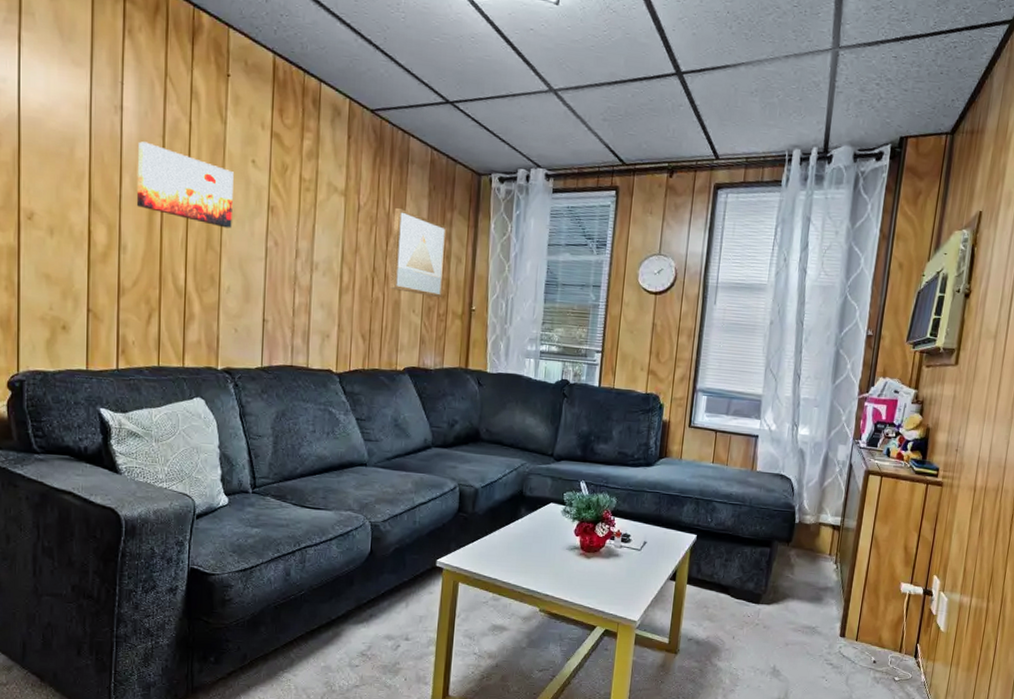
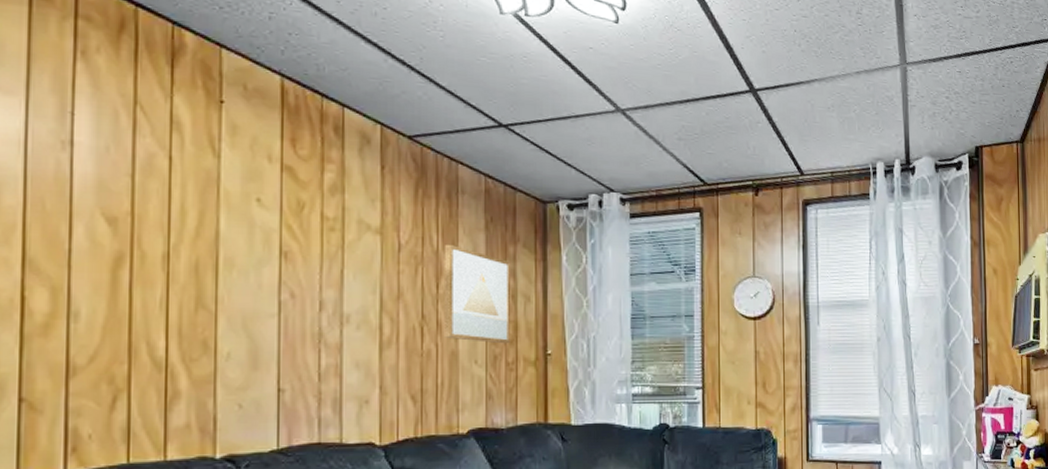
wall art: present [136,141,234,229] -> none [93,182,232,281]

